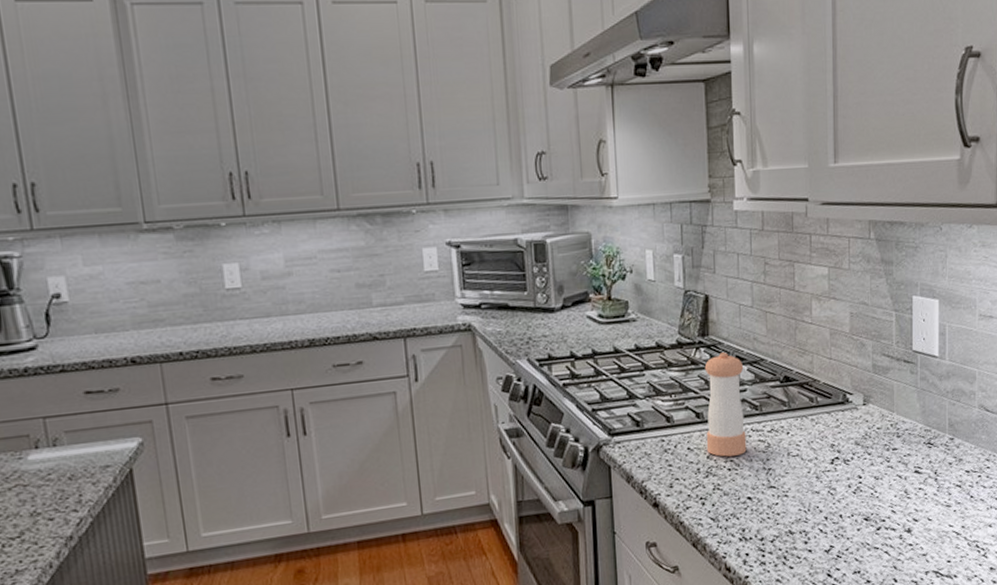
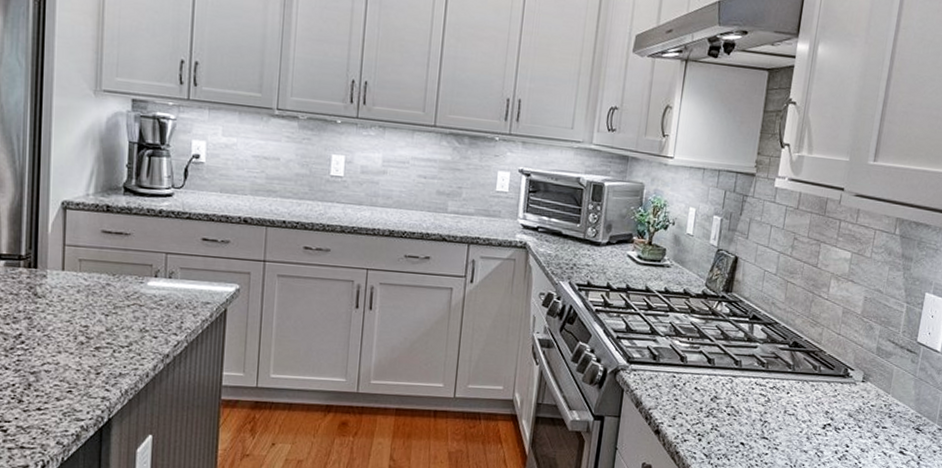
pepper shaker: present [704,352,747,457] -> none [712,310,759,404]

